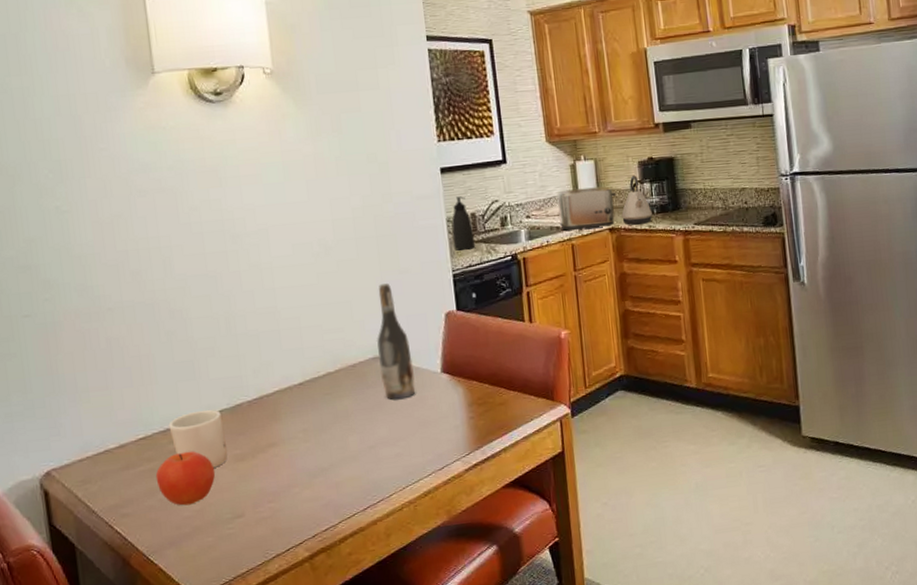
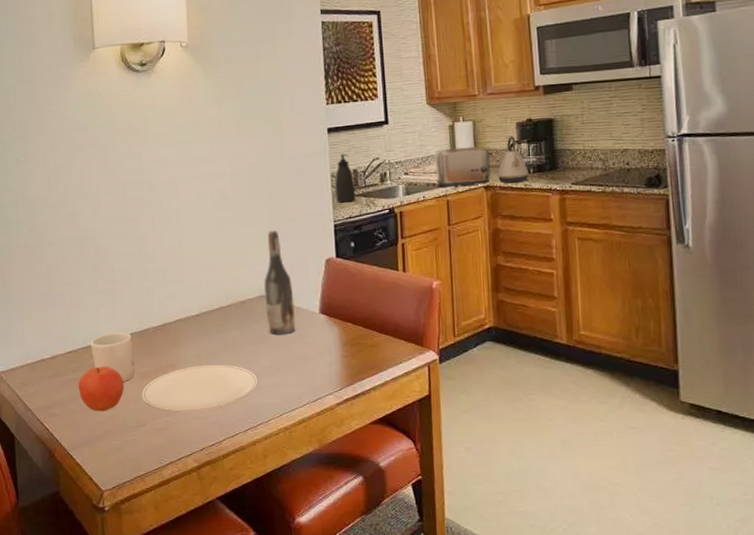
plate: none [237,437,376,497] -> present [141,364,258,412]

